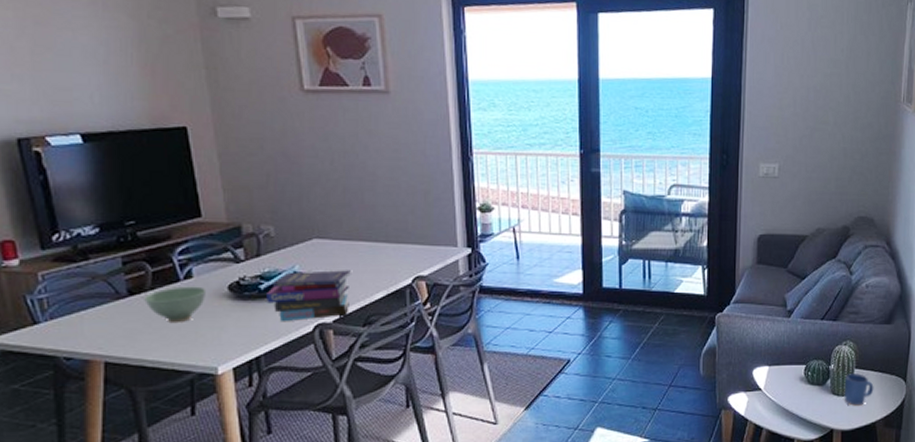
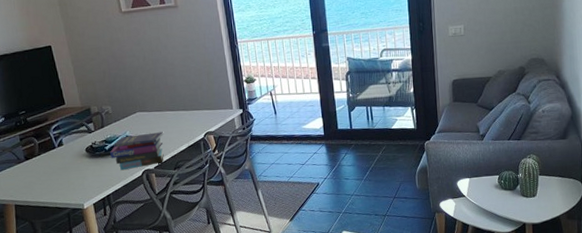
bowl: present [144,286,207,322] -> none [35,150,73,176]
mug: present [844,373,874,406] -> none [532,179,556,204]

